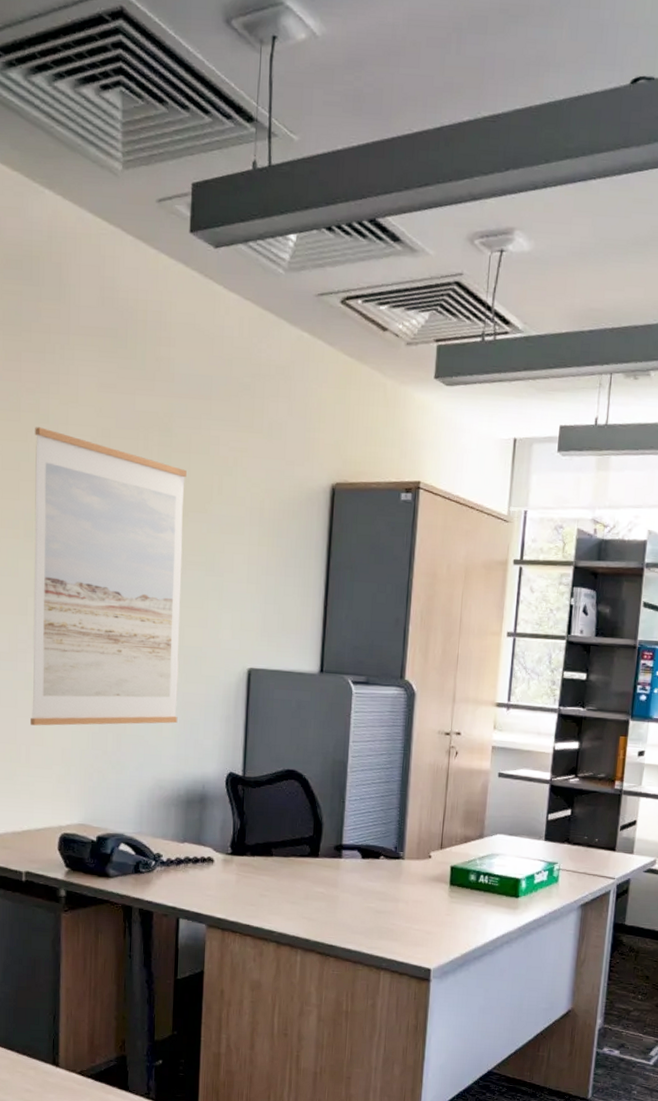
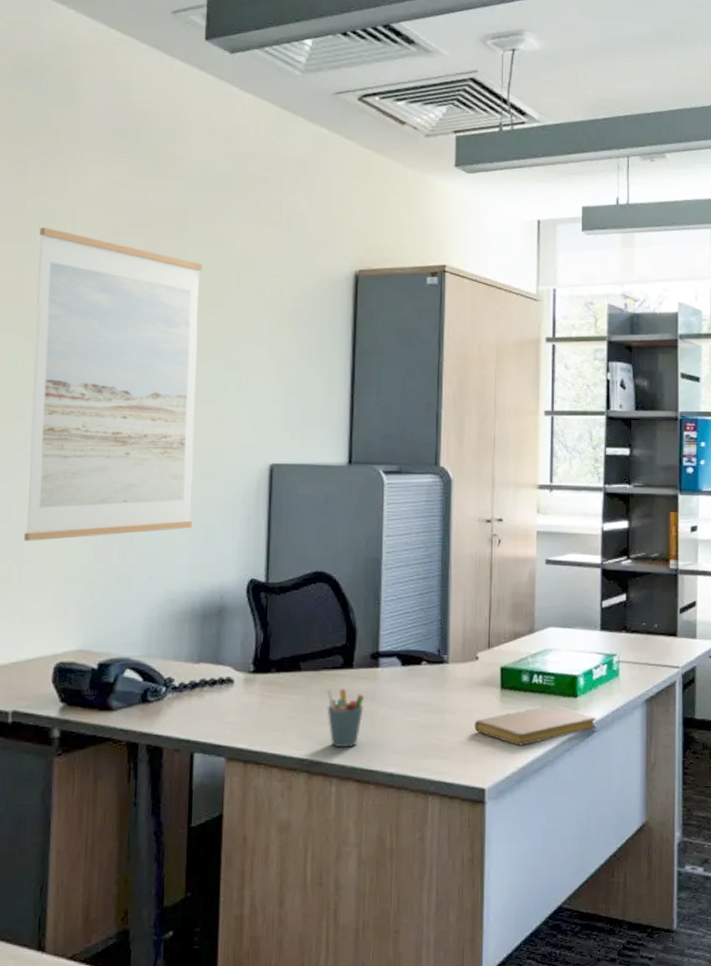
pen holder: none [294,872,329,925] -> present [326,688,365,748]
notebook: none [424,902,535,936] -> present [474,705,597,746]

